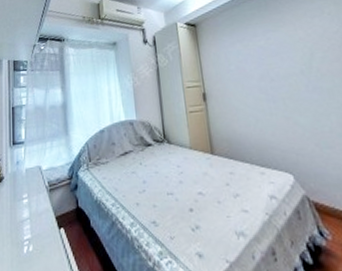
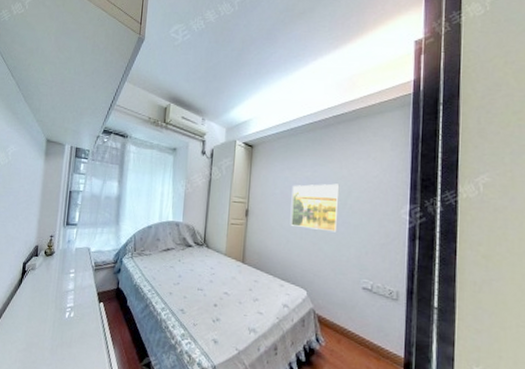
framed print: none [247,47,310,103] -> present [290,183,340,233]

